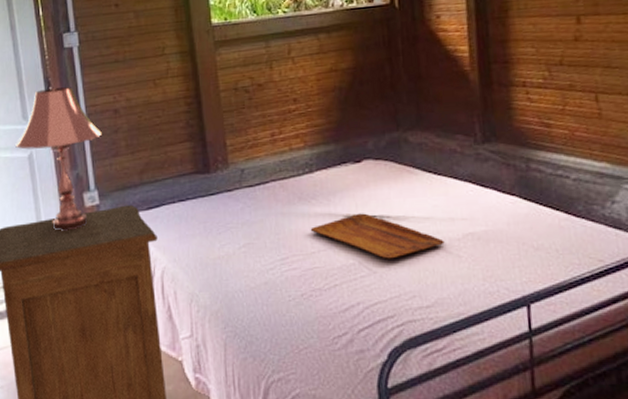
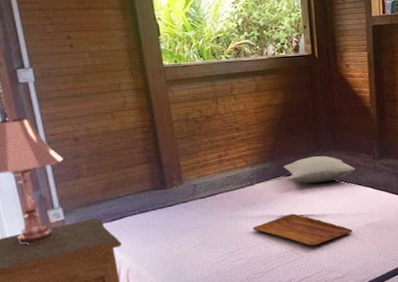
pillow: none [351,137,449,174] -> present [283,156,355,184]

